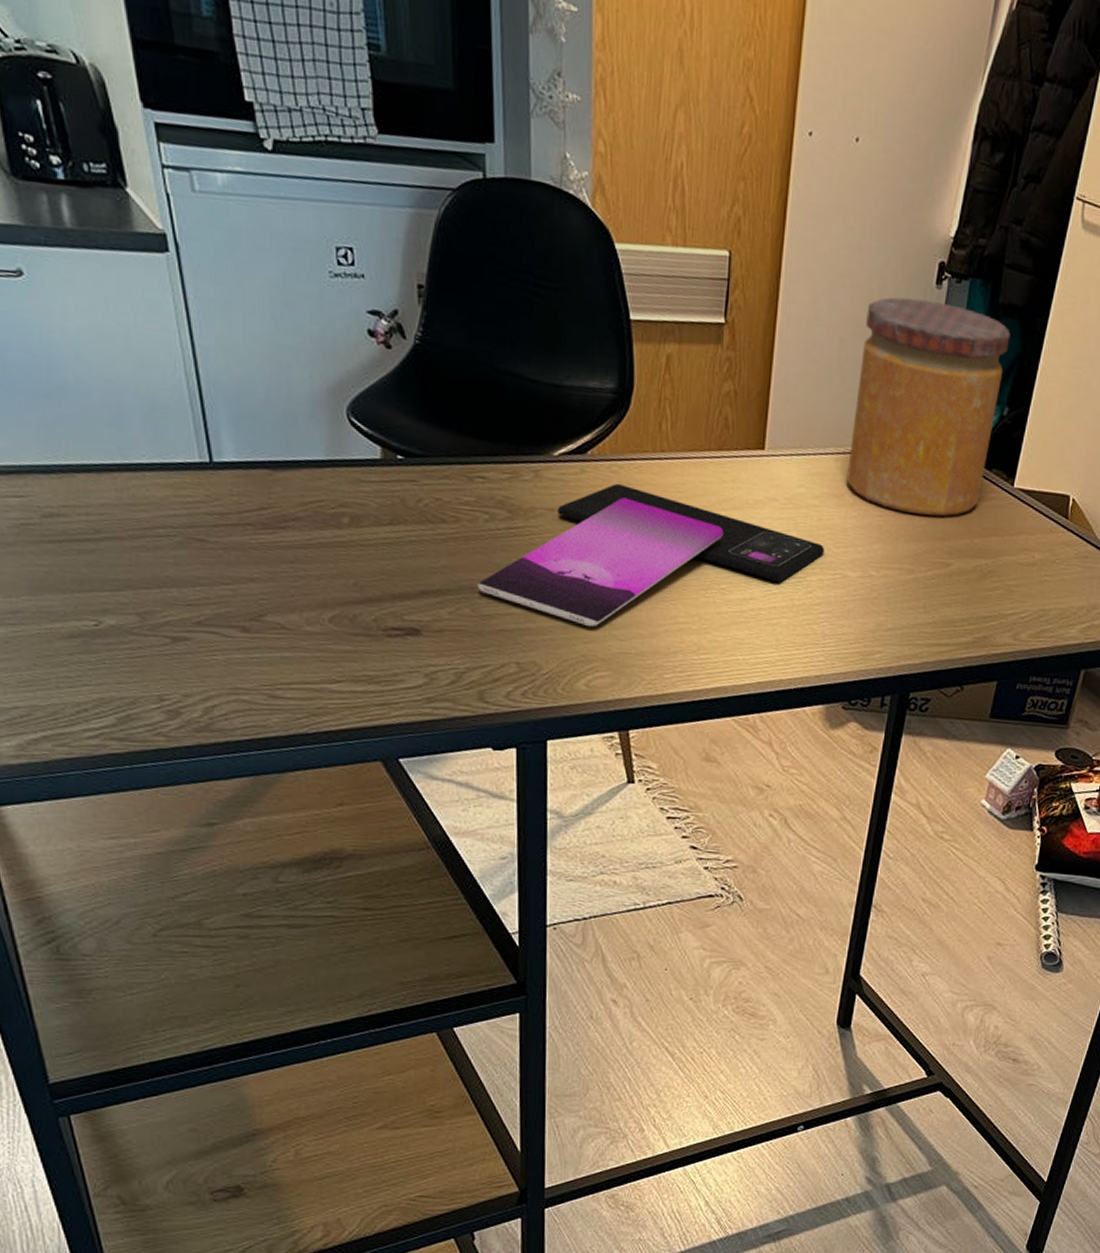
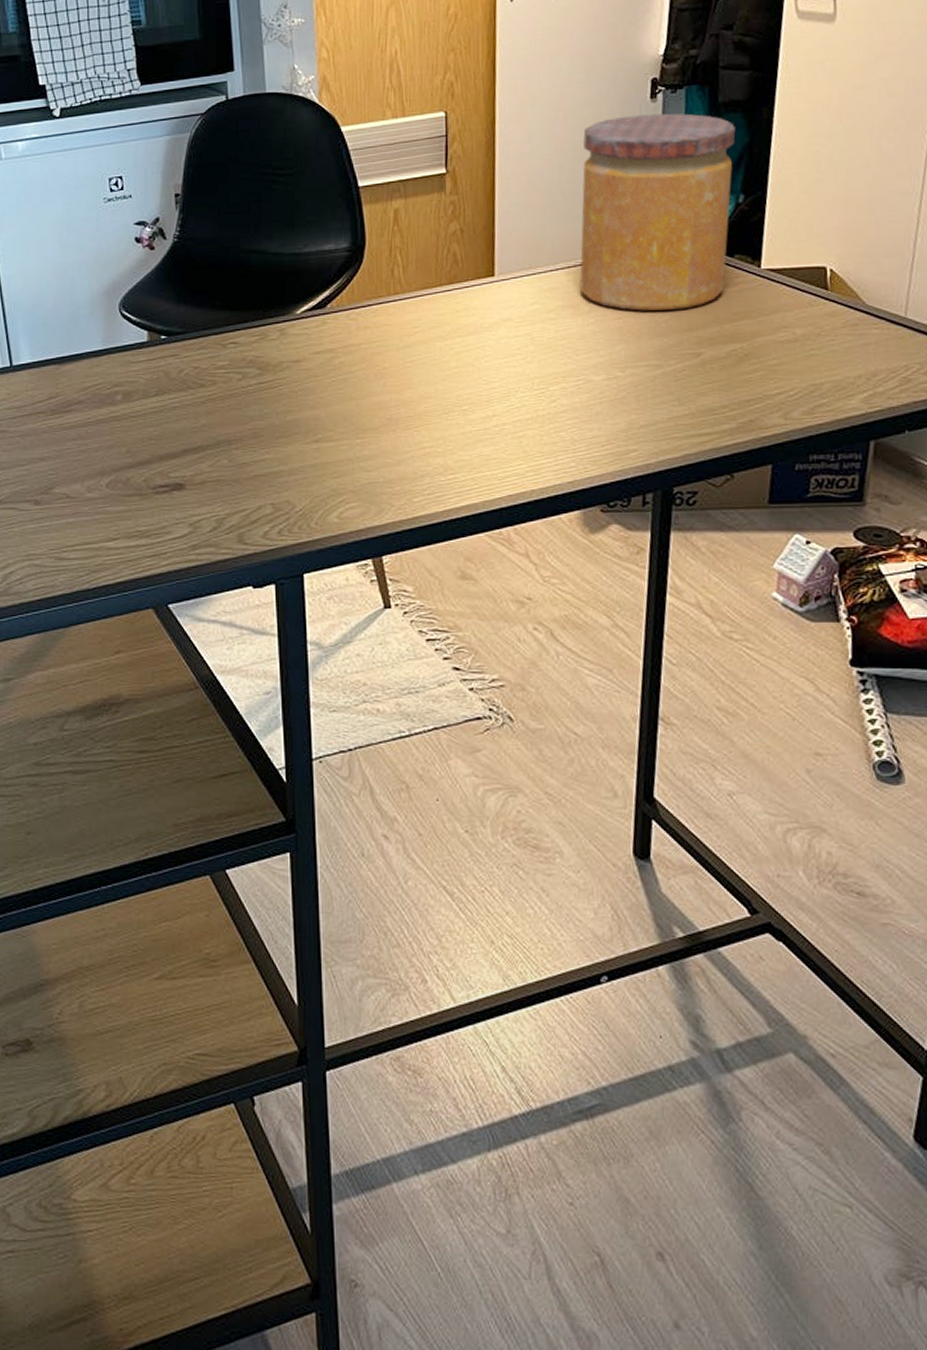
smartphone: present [478,483,824,627] -> none [234,328,564,462]

